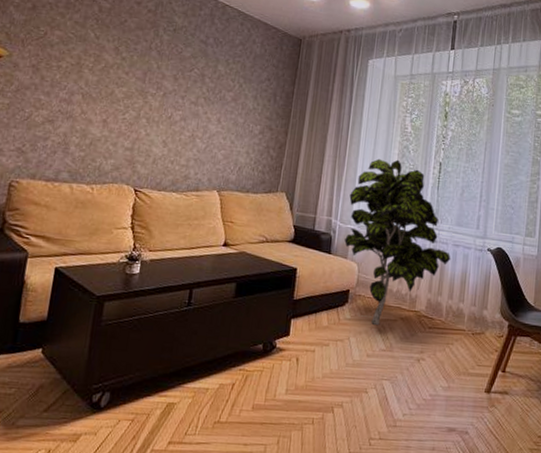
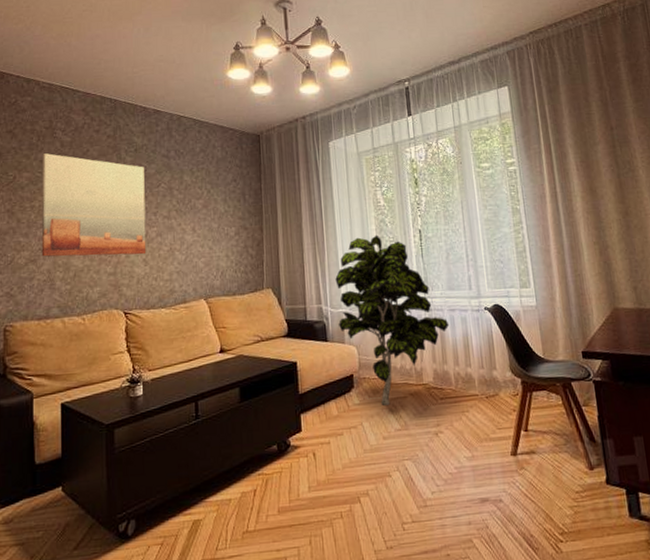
wall art: none [60,15,180,136] -> present [41,153,147,257]

